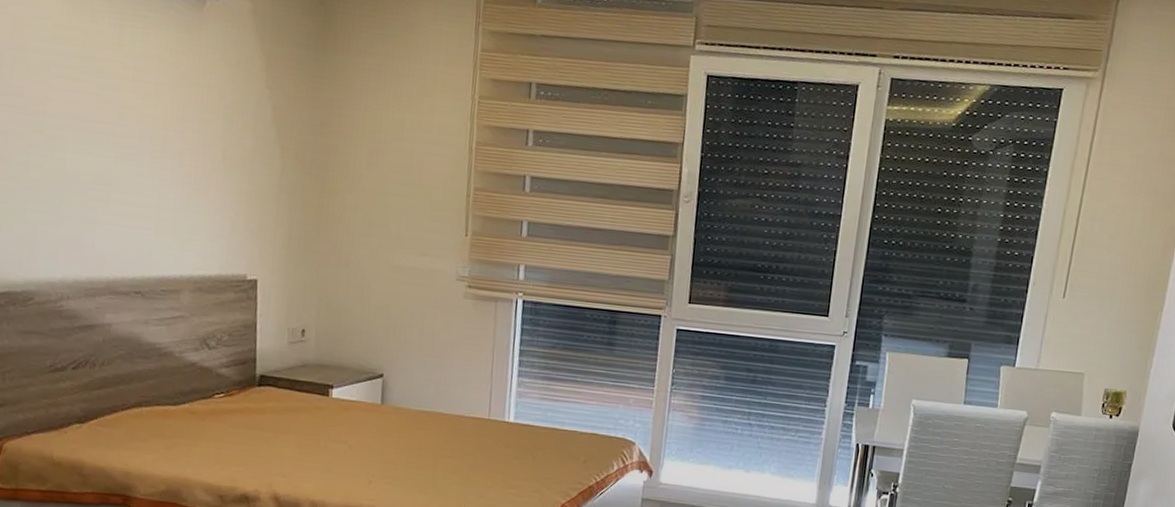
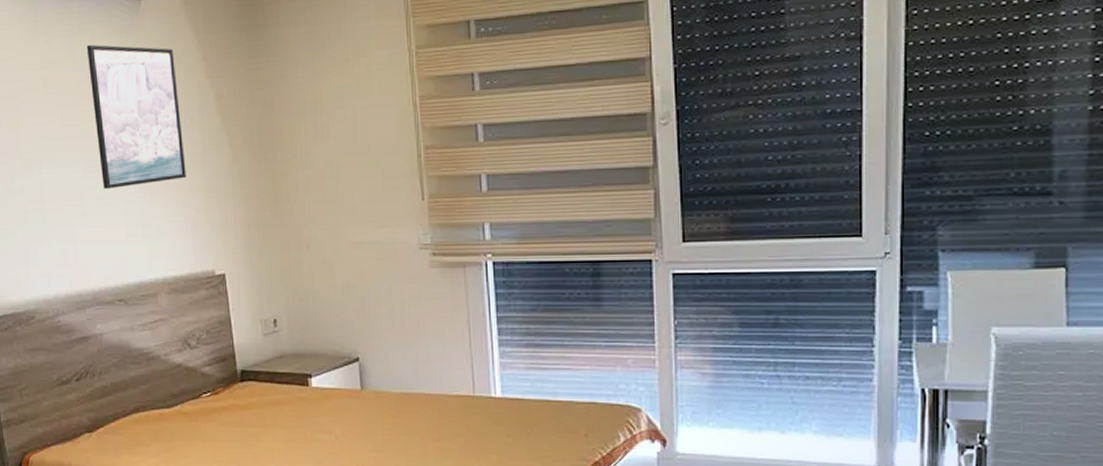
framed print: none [134,32,235,182] -> present [86,44,186,189]

